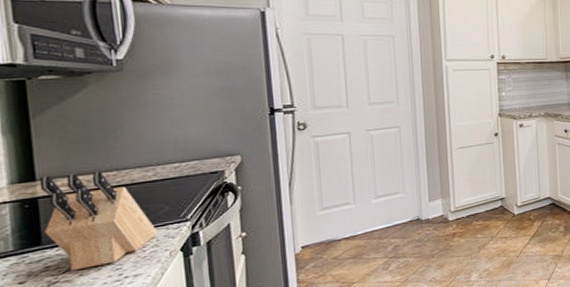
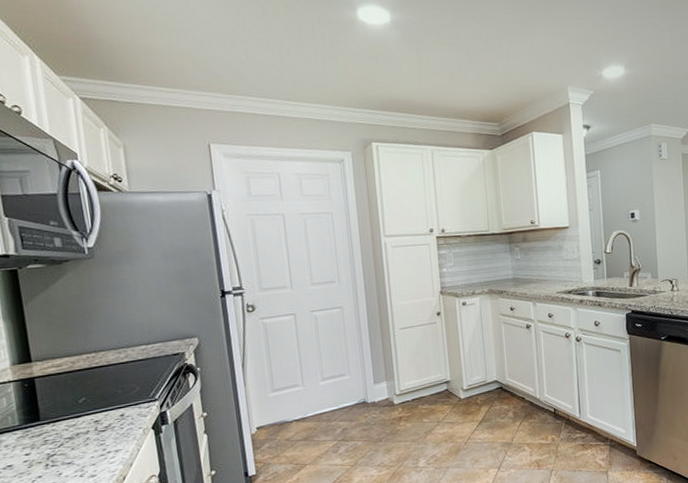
knife block: present [39,172,158,271] -> none [34,354,132,445]

